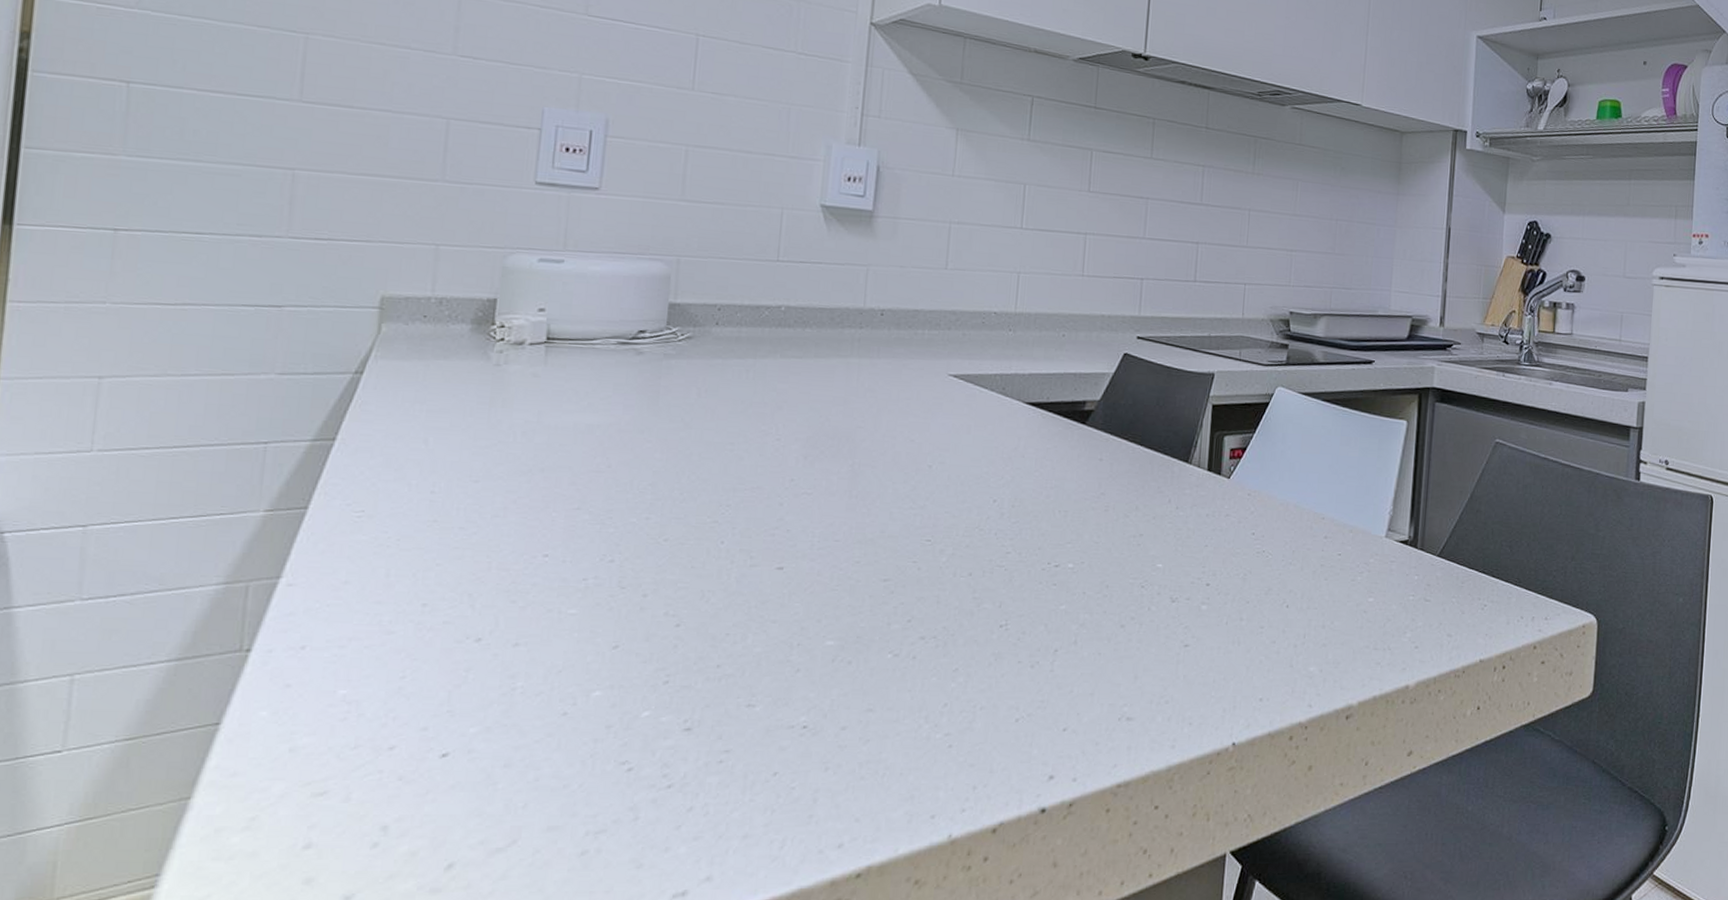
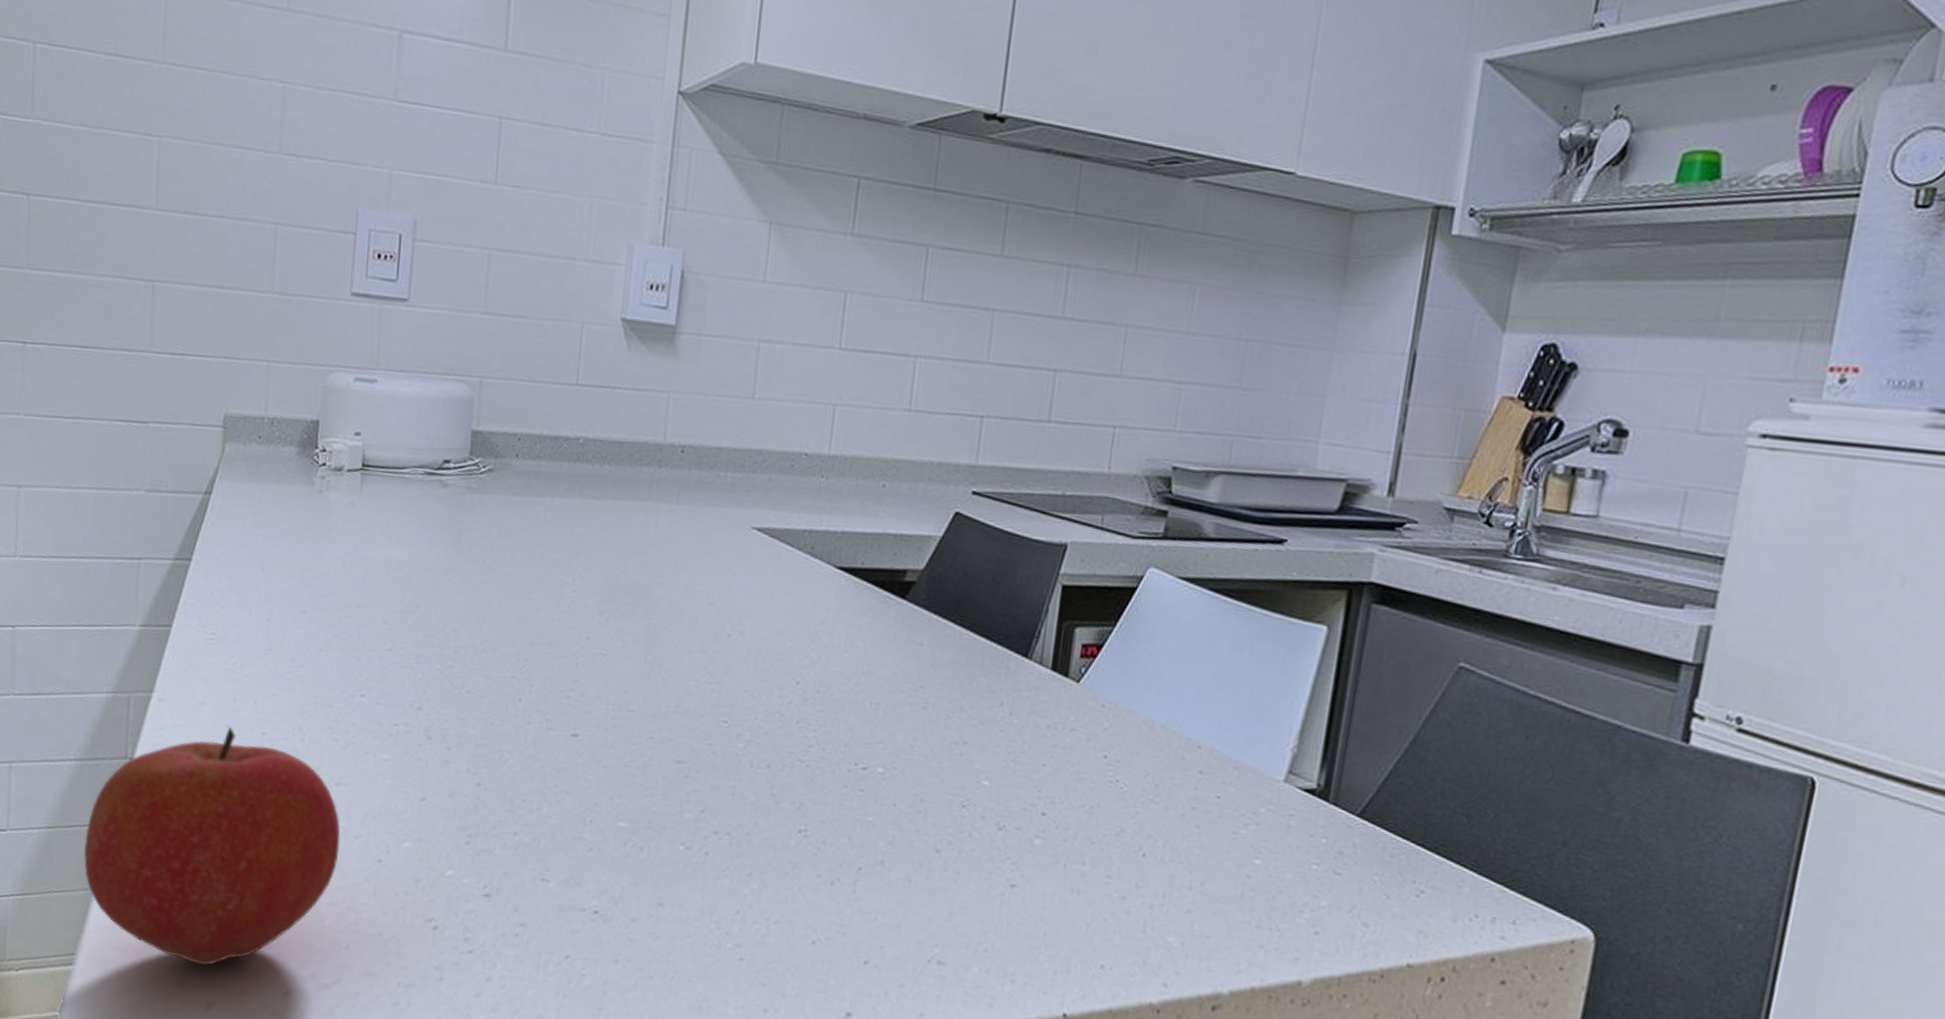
apple: none [176,603,518,857] -> present [83,727,341,966]

